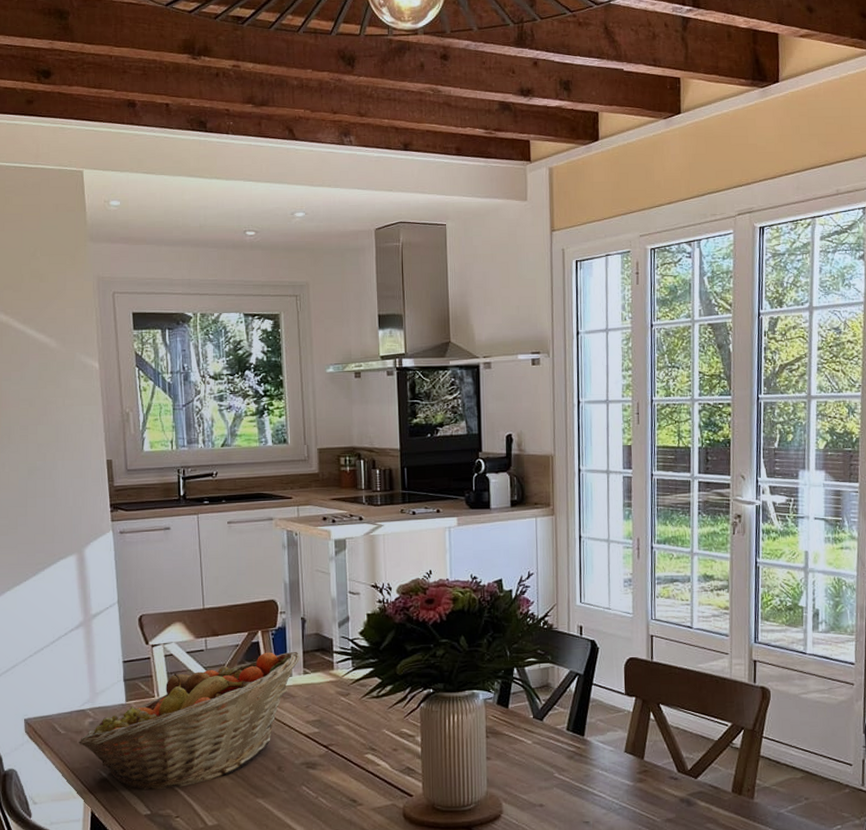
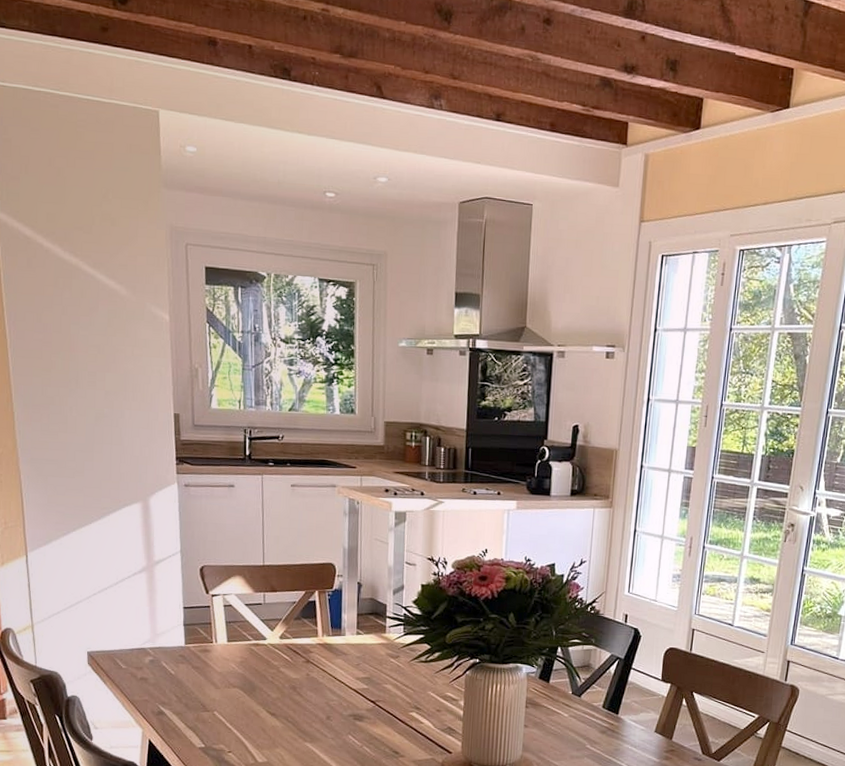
fruit basket: present [78,651,300,790] -> none [139,611,355,727]

